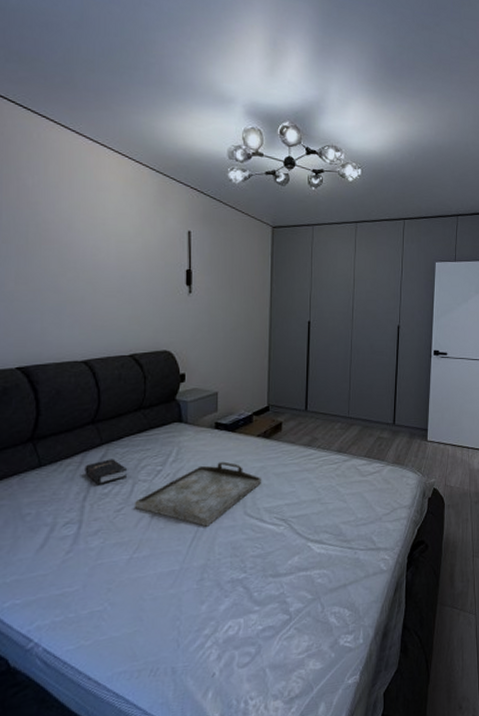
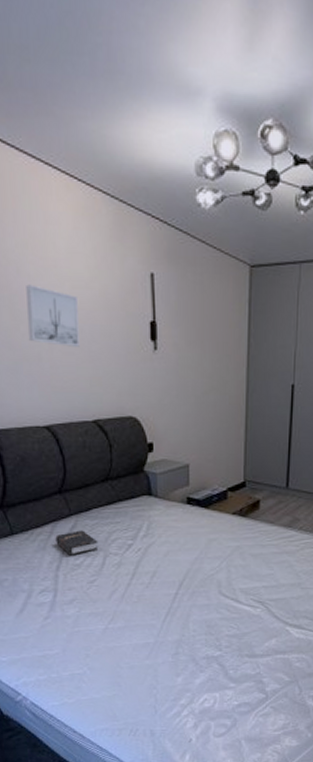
wall art: none [75,238,122,291] -> present [26,284,80,347]
serving tray: present [135,461,262,527] -> none [107,539,238,603]

